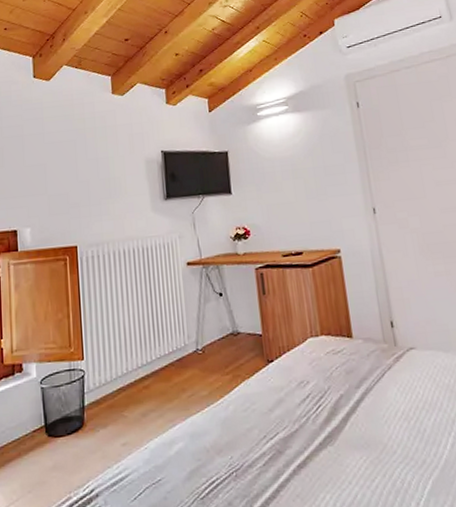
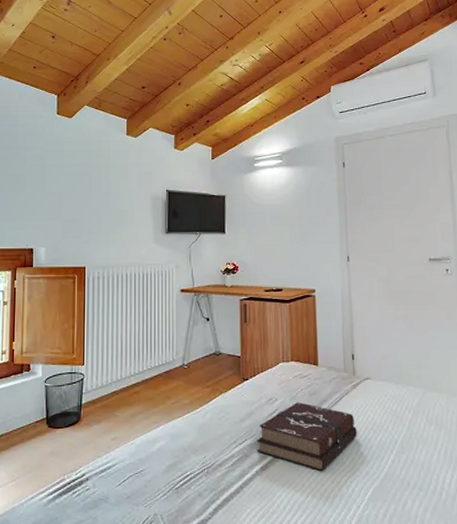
hardback book: none [289,383,407,464] -> present [256,402,357,471]

